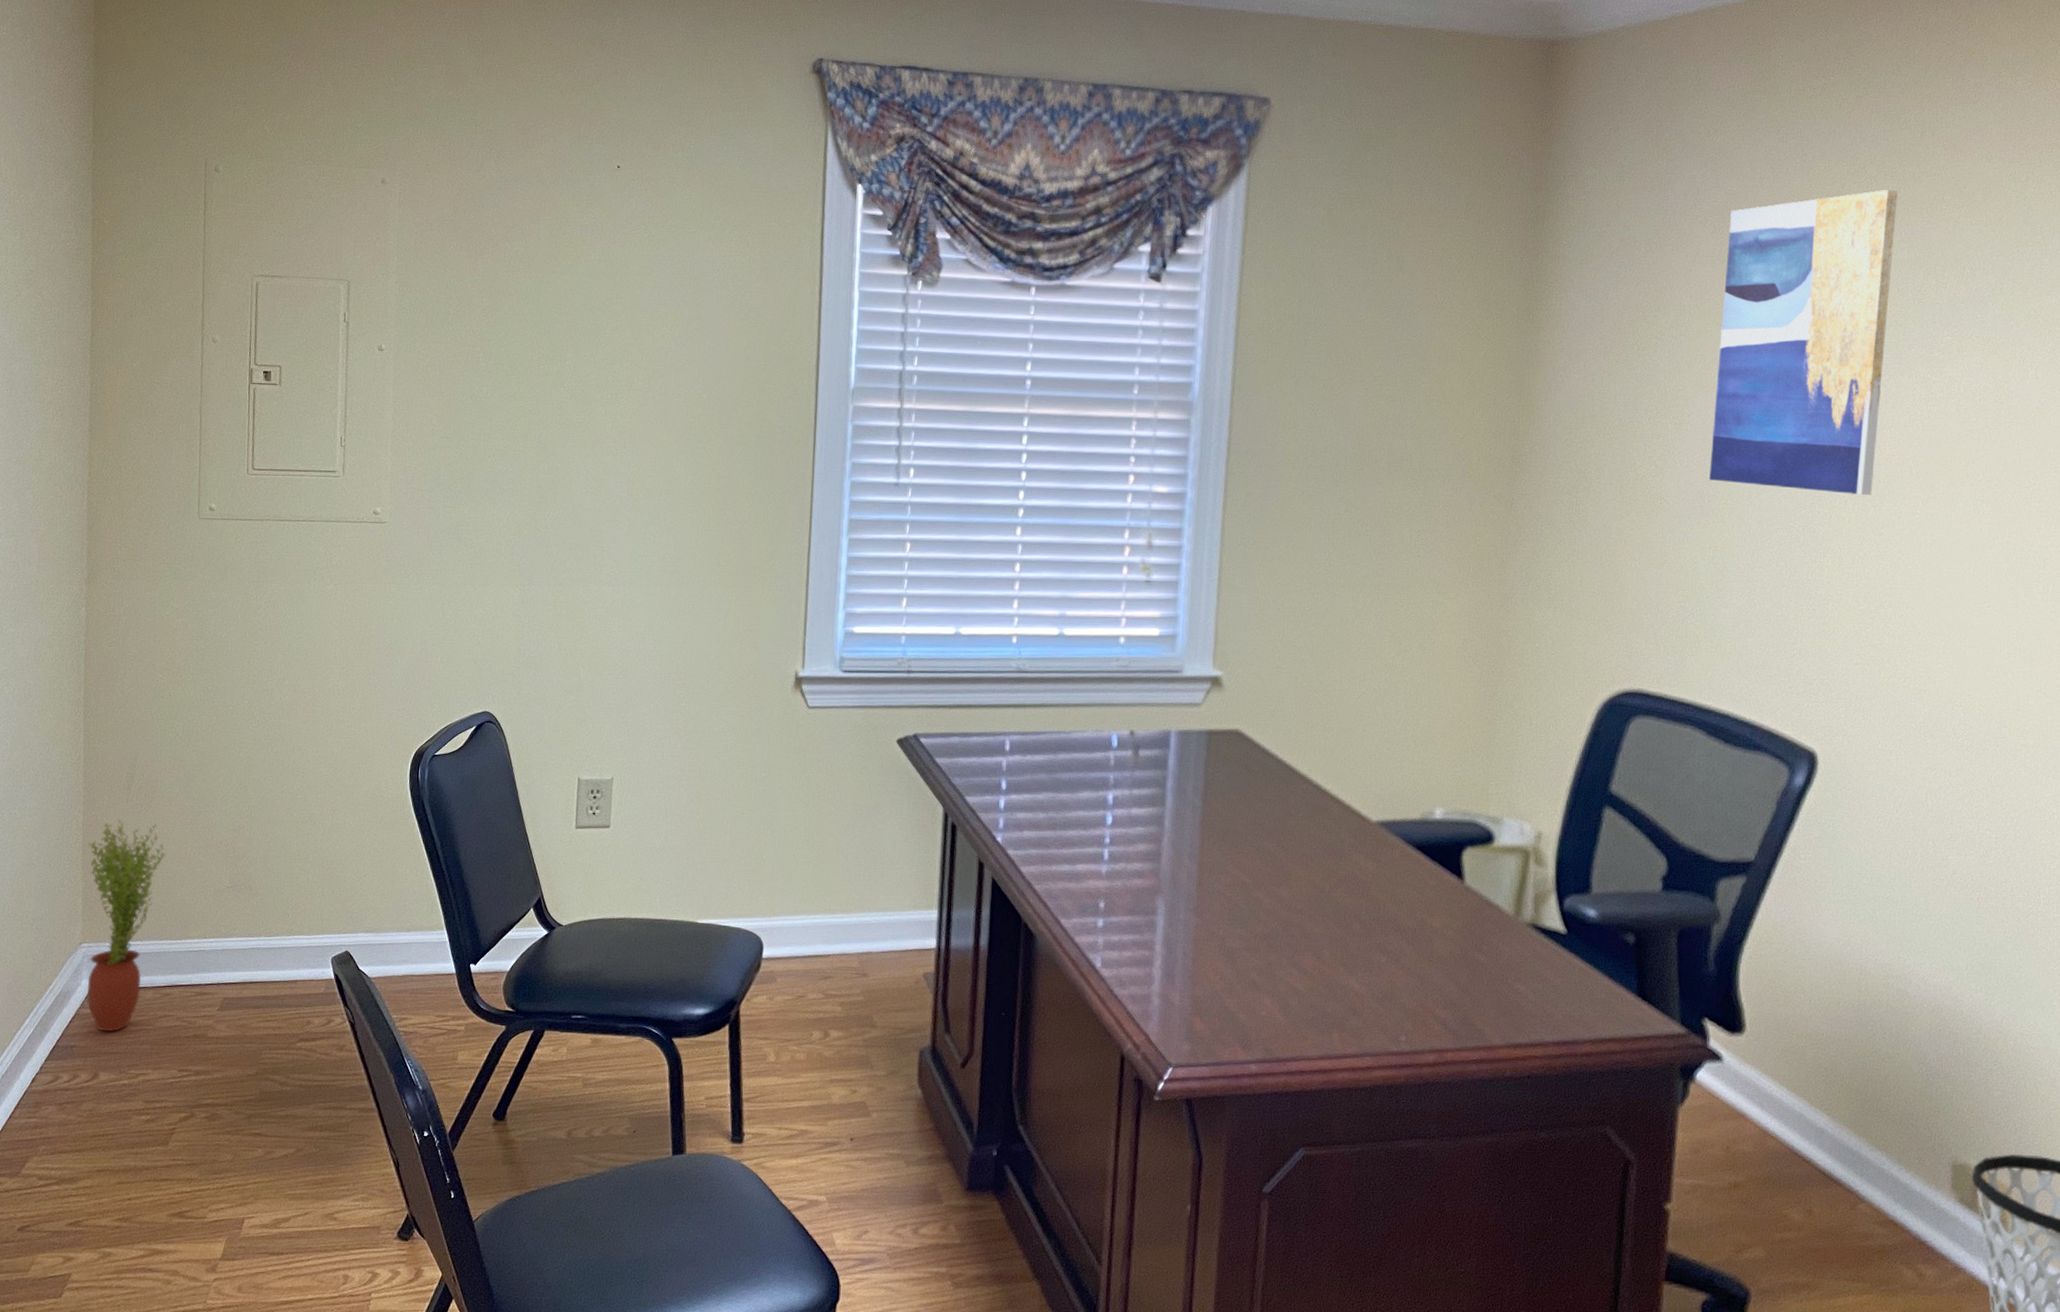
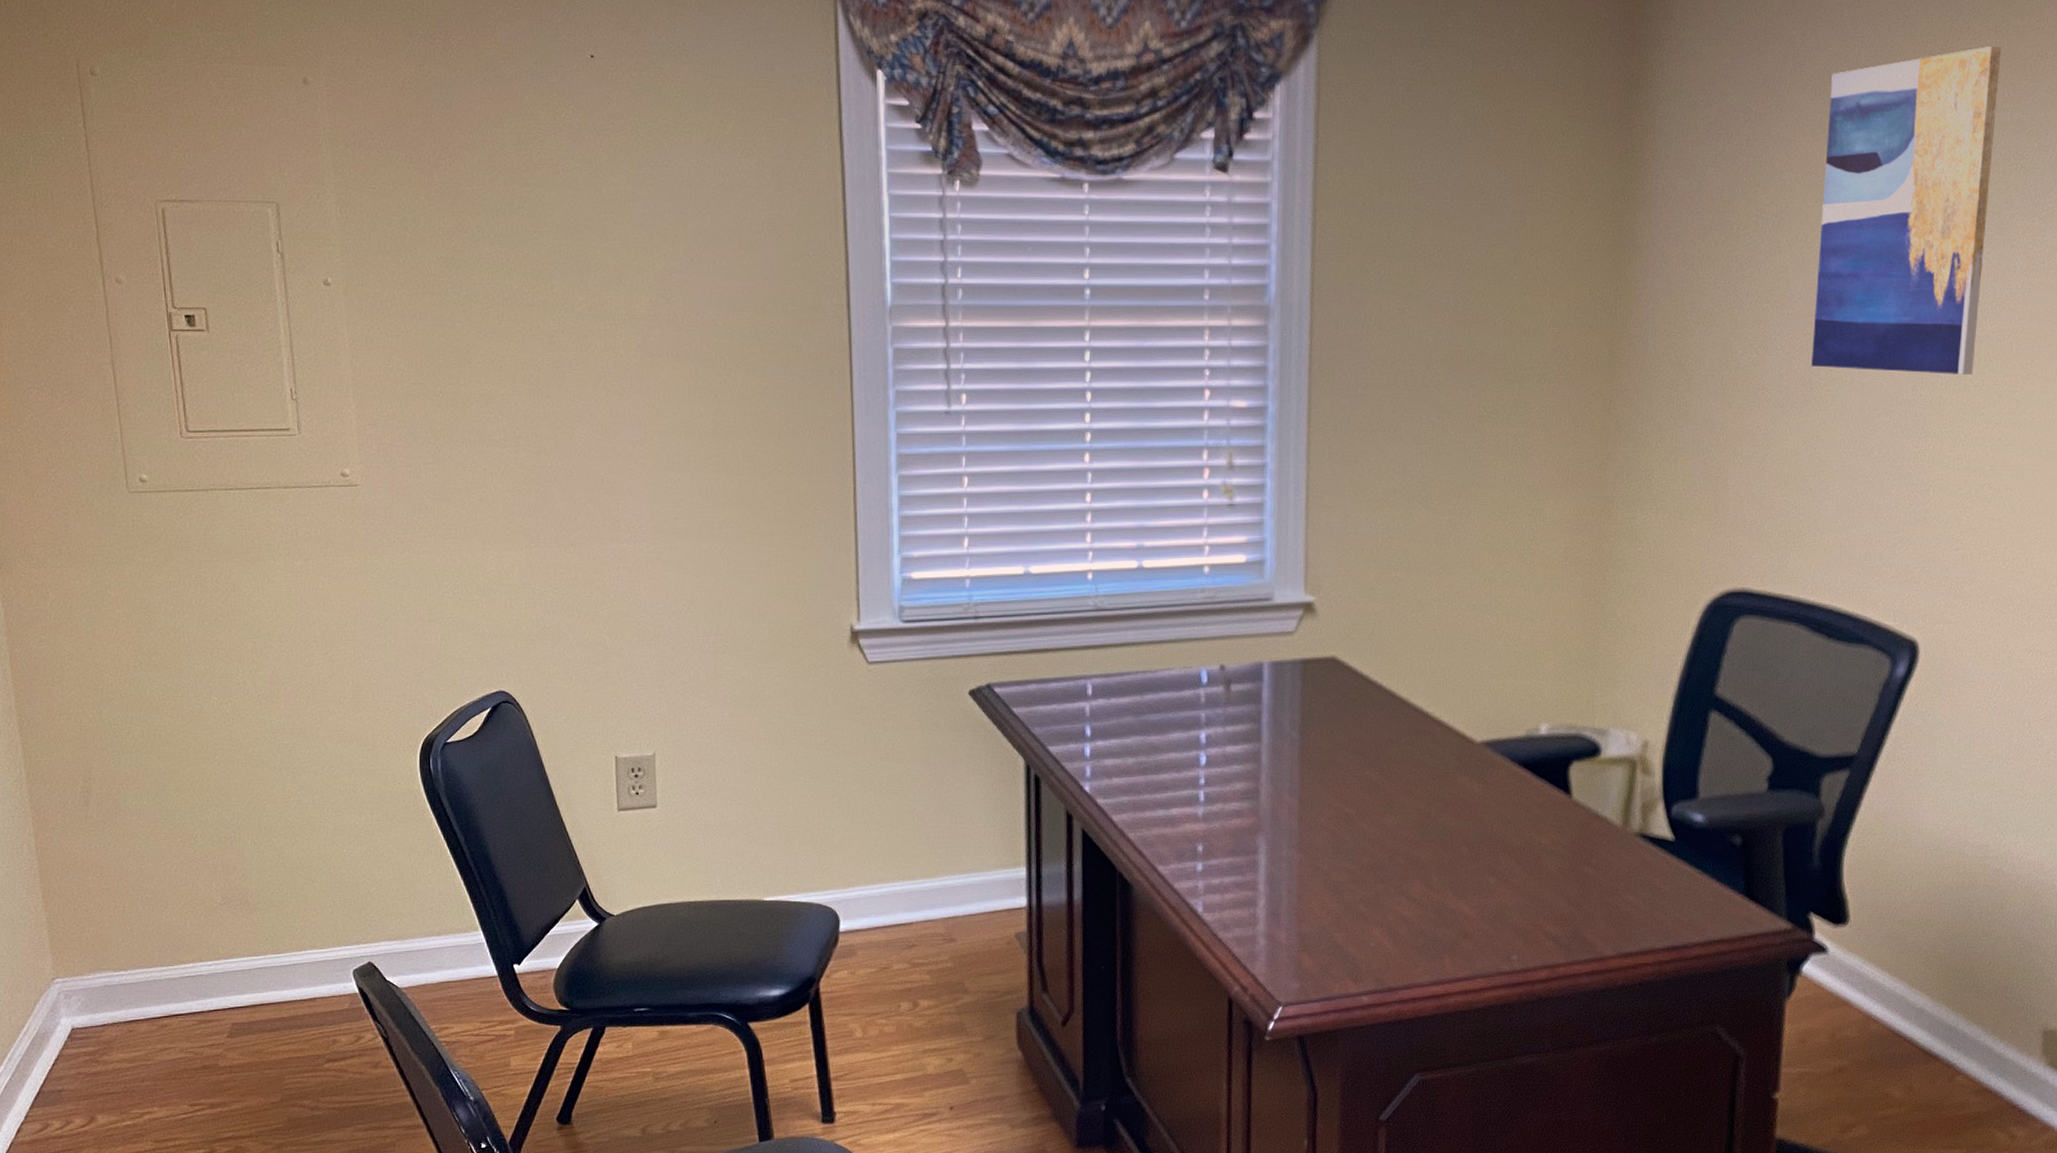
potted plant: present [87,819,166,1032] -> none [45,839,142,1072]

